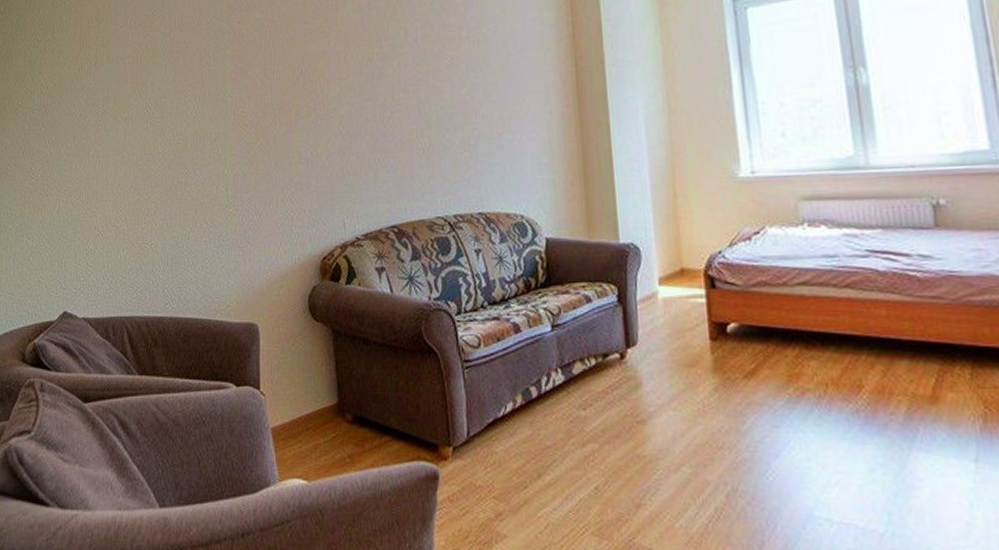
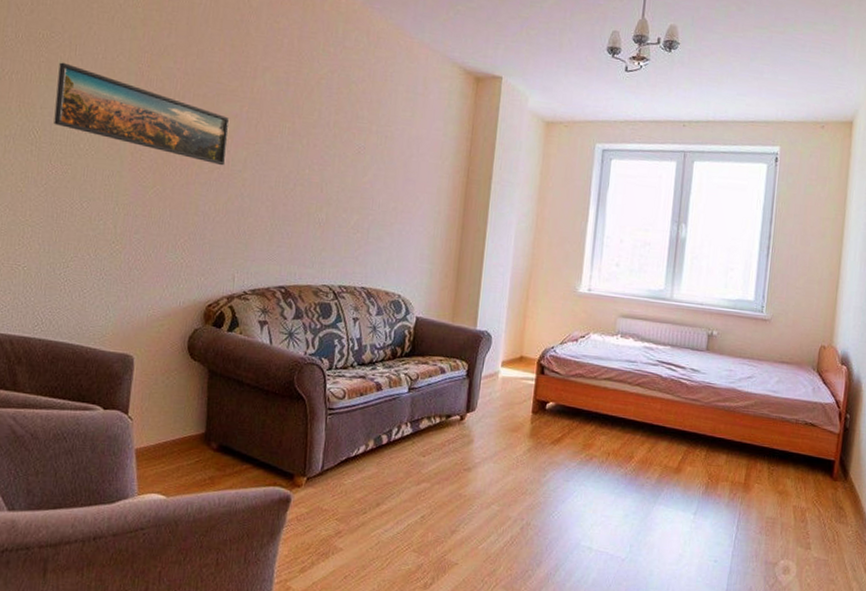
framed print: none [163,37,321,107] -> present [54,62,230,166]

